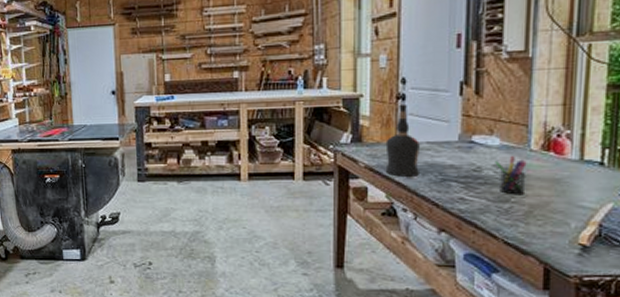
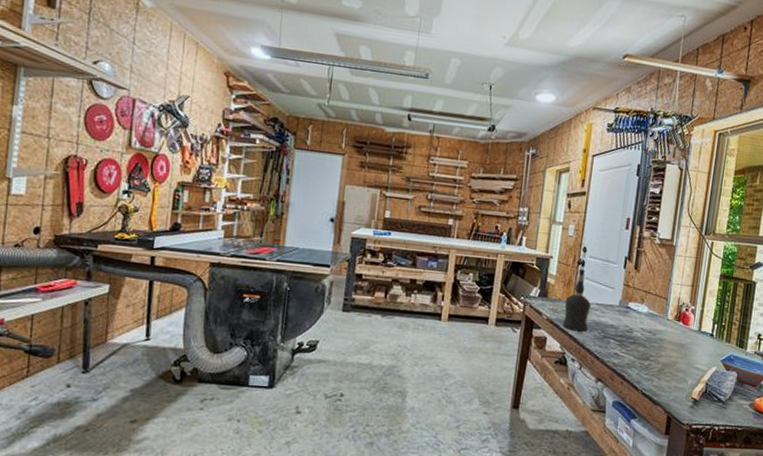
pen holder: present [495,155,527,195] -> none [642,321,664,355]

